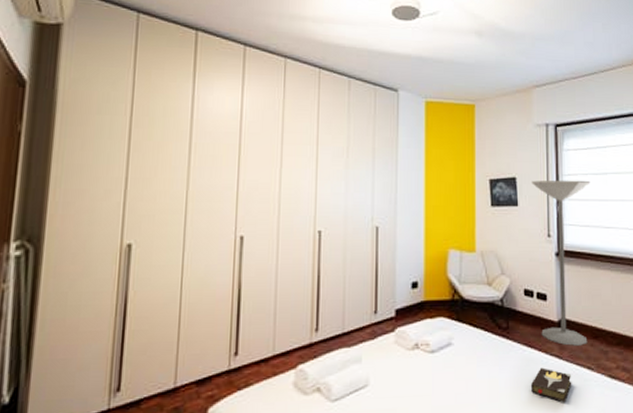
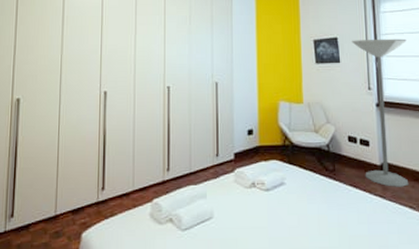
hardback book: present [531,367,572,403] -> none [357,206,396,238]

